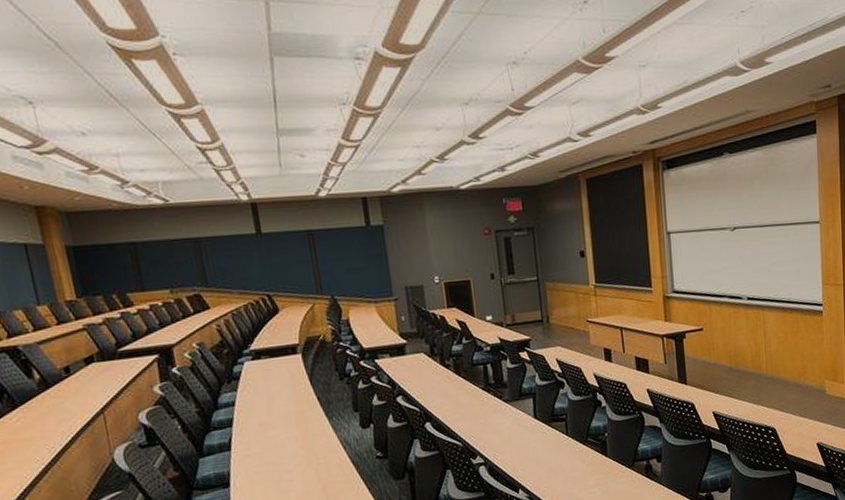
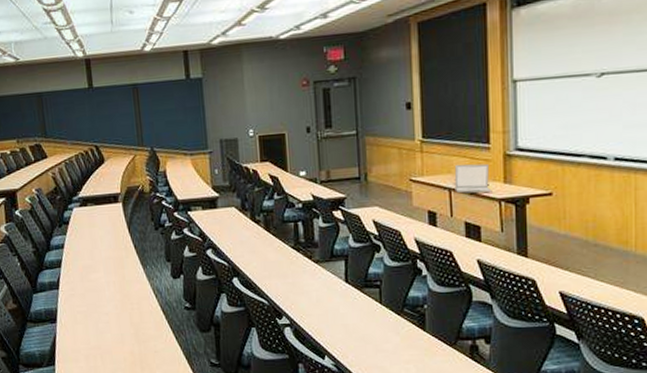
laptop: none [624,304,656,332] -> present [454,163,492,194]

